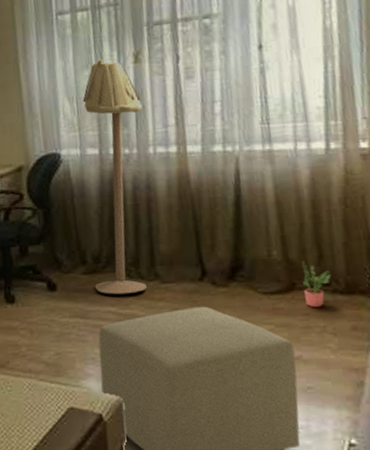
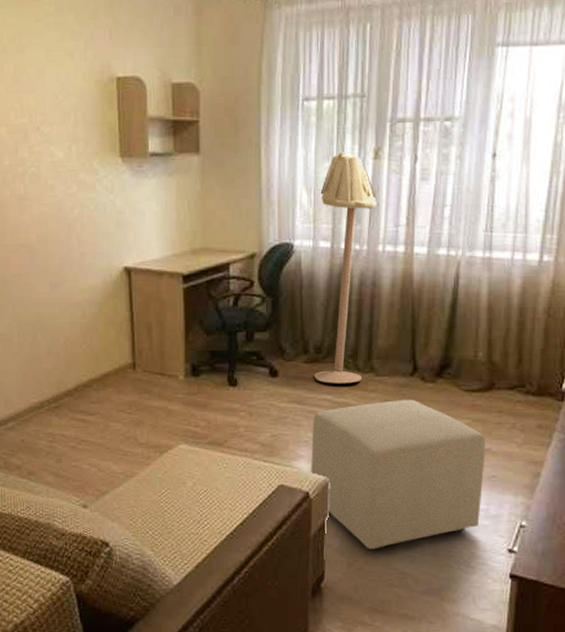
potted plant: present [302,262,332,308] -> none [502,364,527,407]

